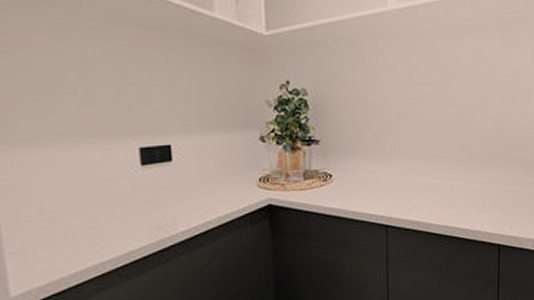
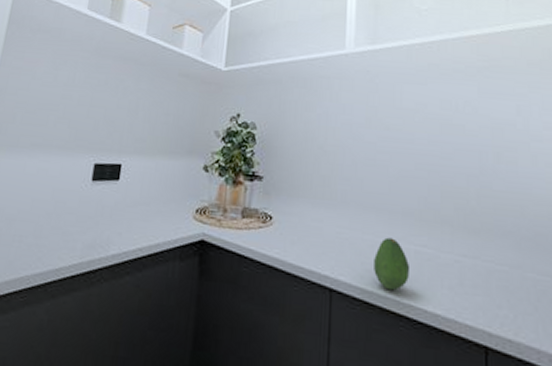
fruit: none [420,178,448,218] -> present [374,237,411,291]

